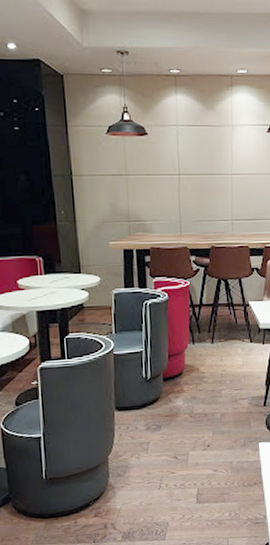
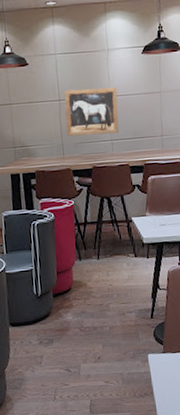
wall art: none [184,164,240,214] -> present [64,87,119,137]

